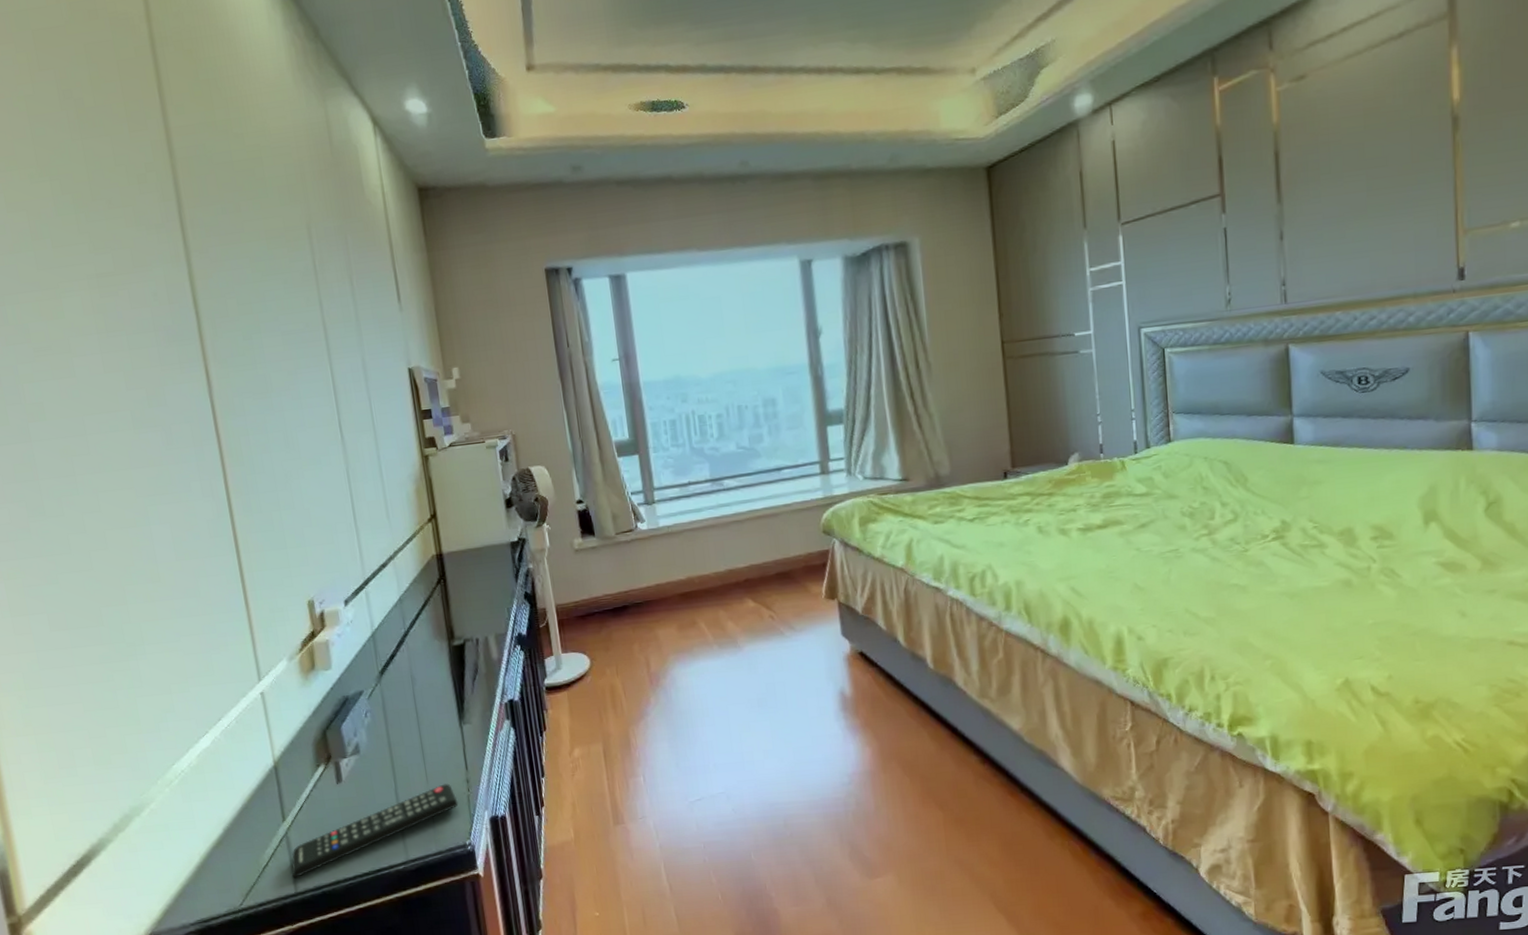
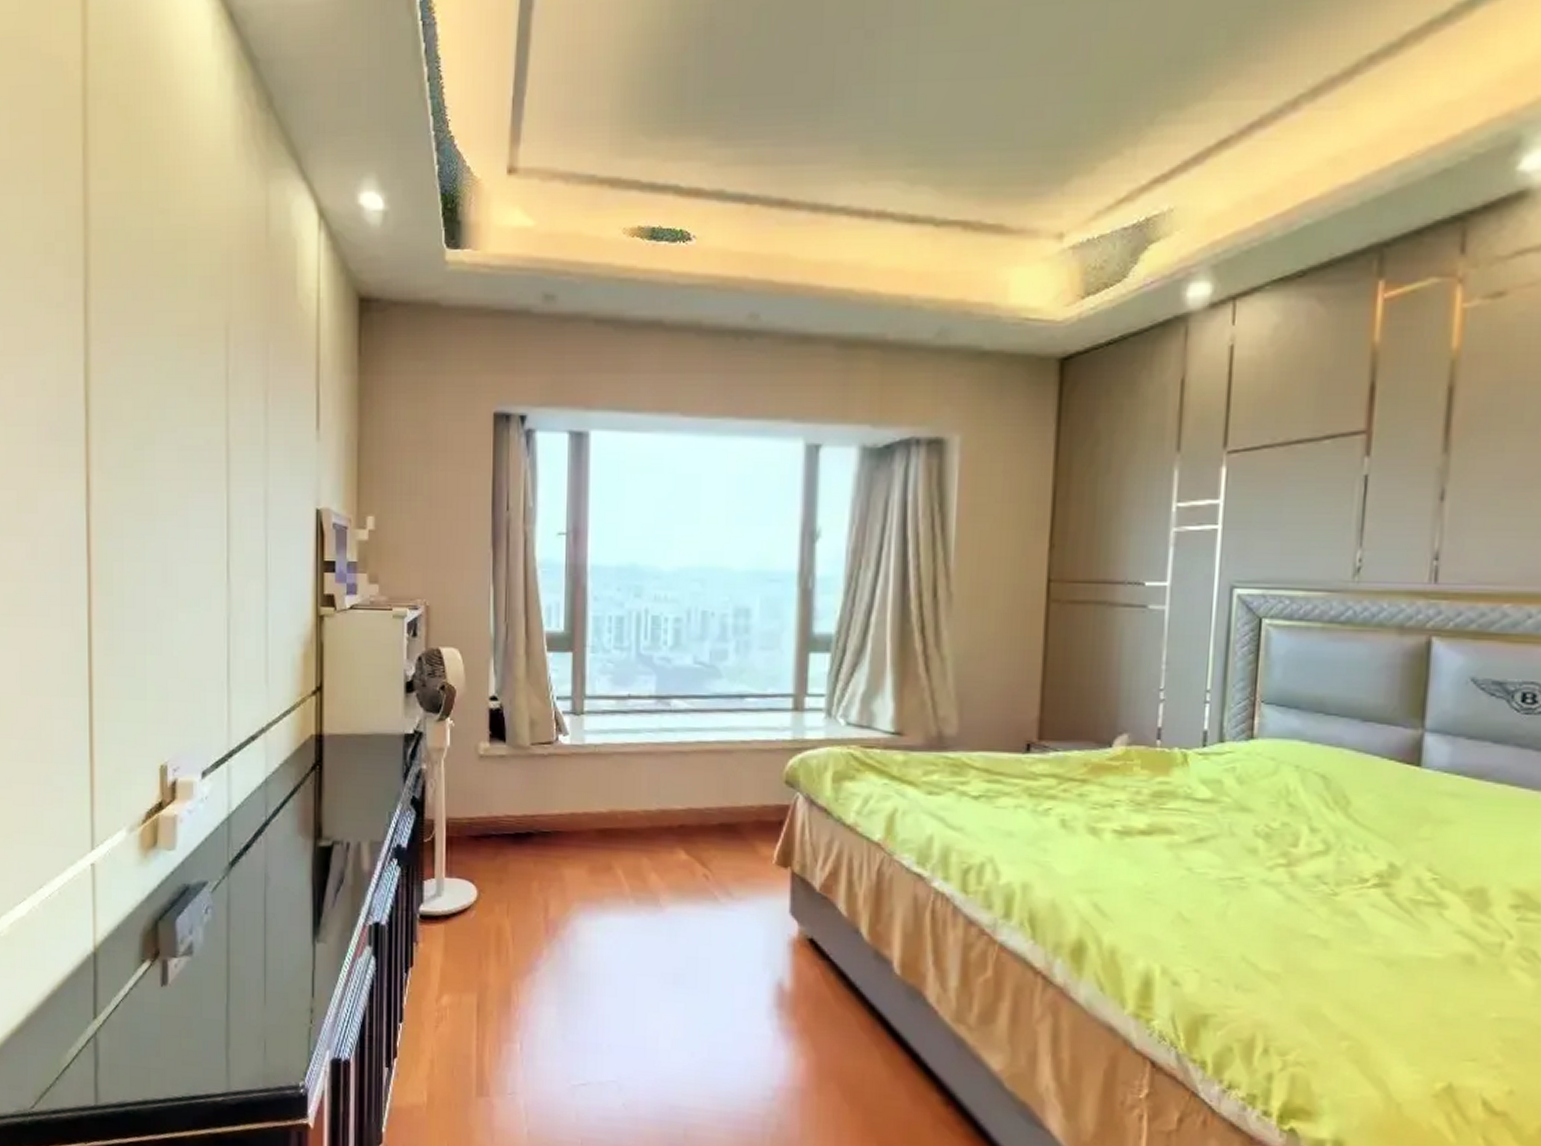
remote control: present [292,783,459,879] -> none [95,1009,297,1089]

